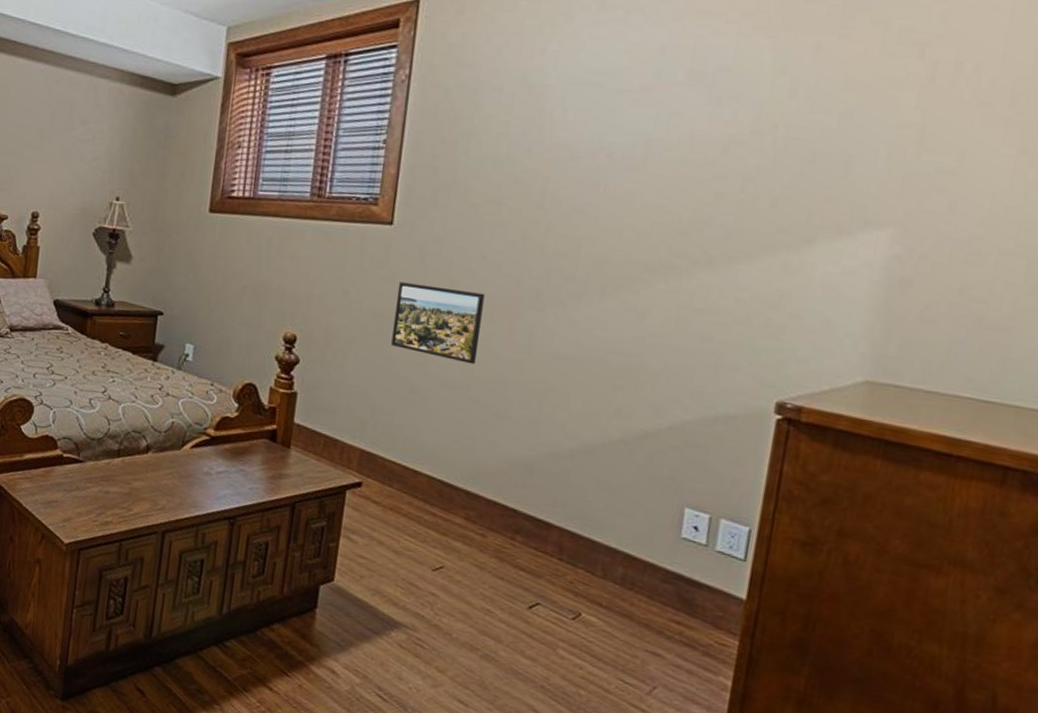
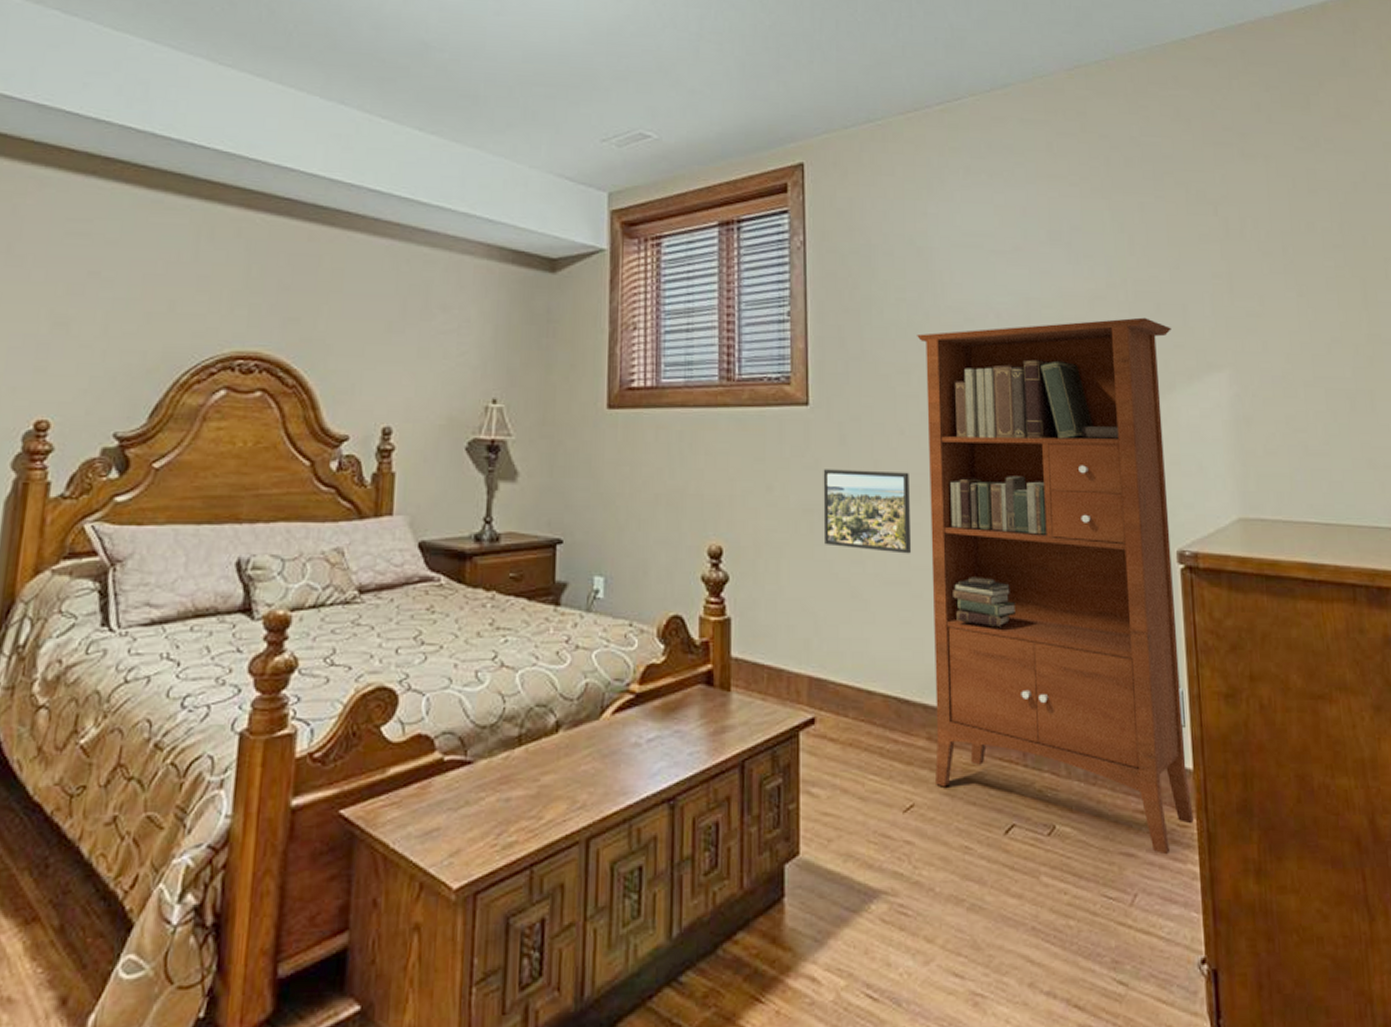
bookcase: none [467,166,826,664] -> present [917,317,1194,855]

